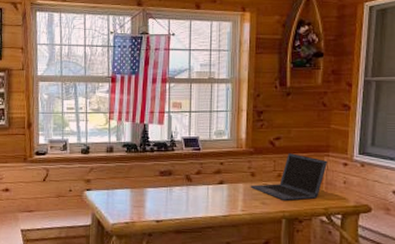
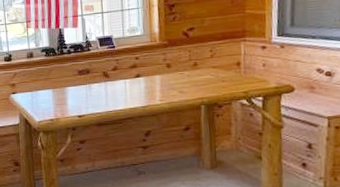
laptop: present [250,153,328,201] -> none [166,42,245,88]

